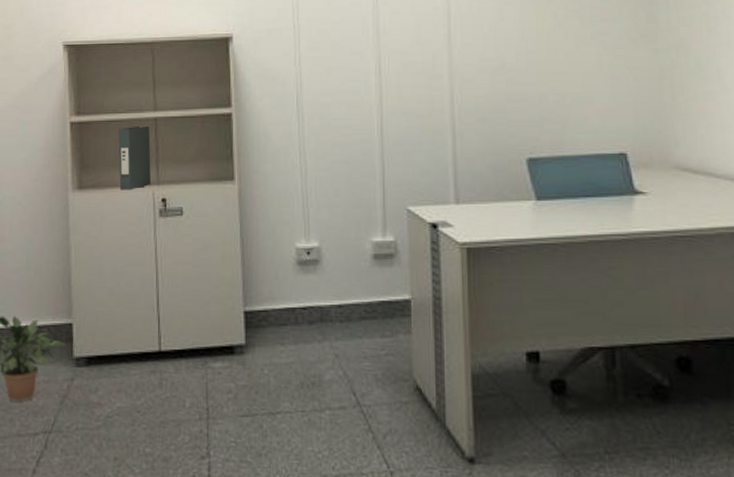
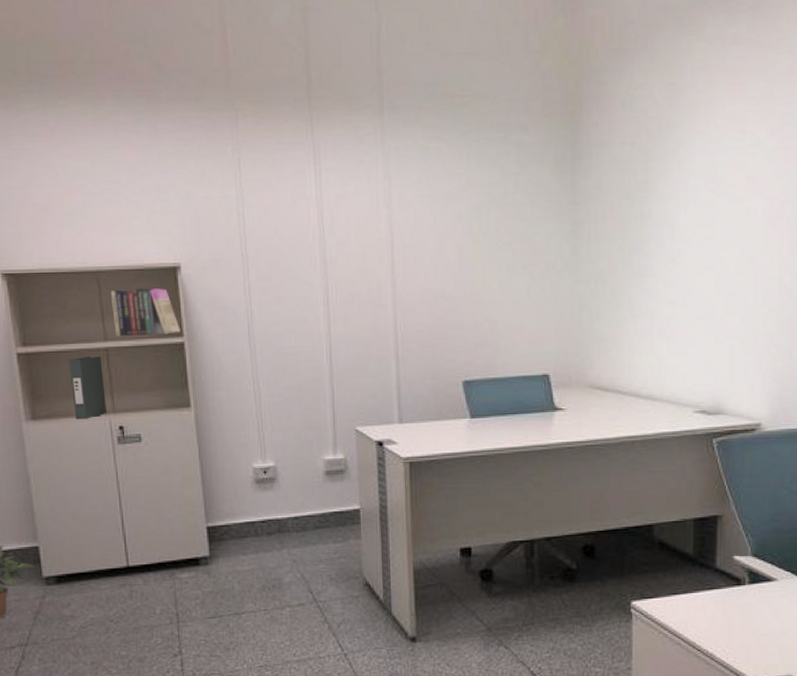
books: none [163,59,229,107] -> present [110,288,180,337]

